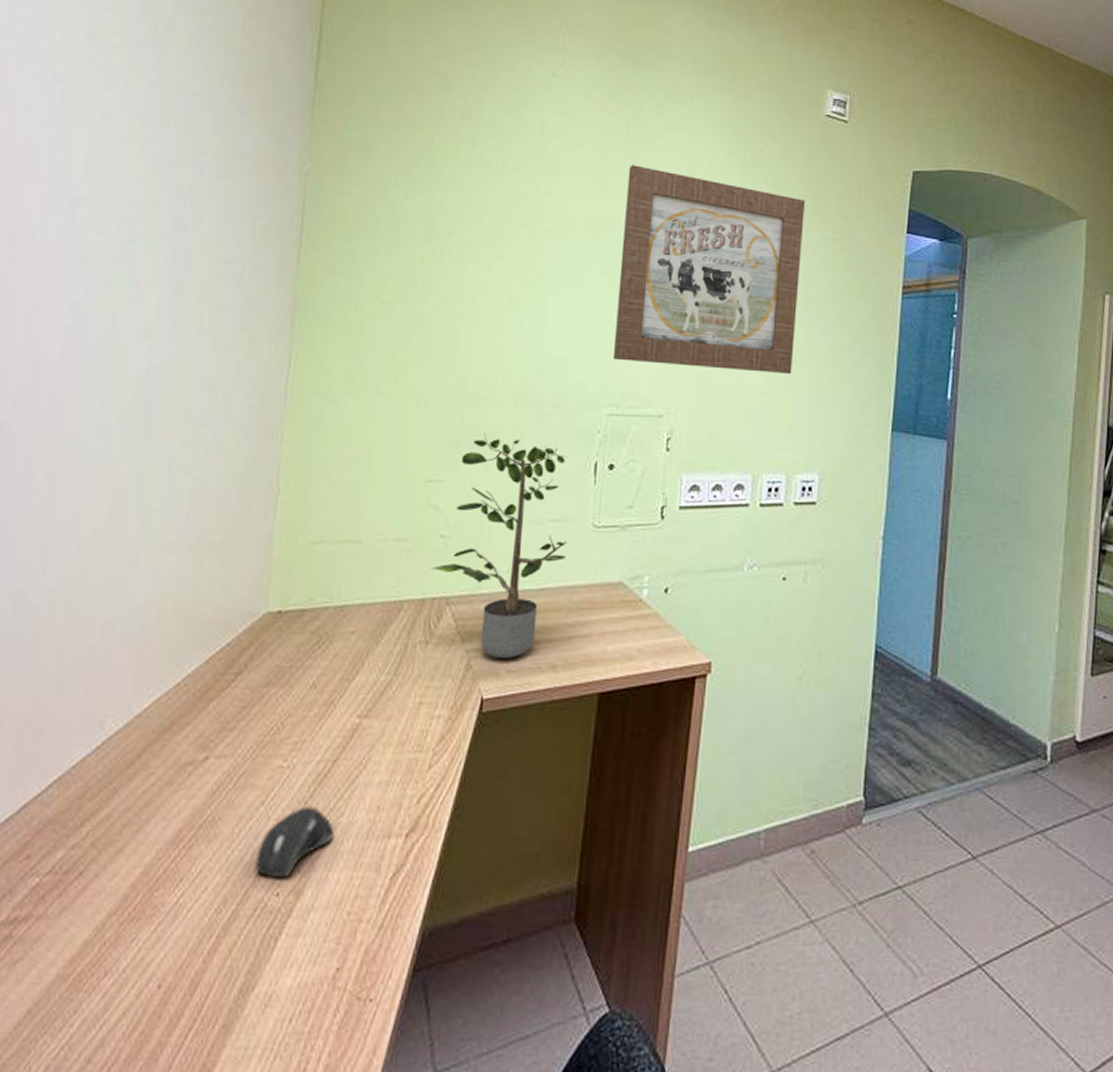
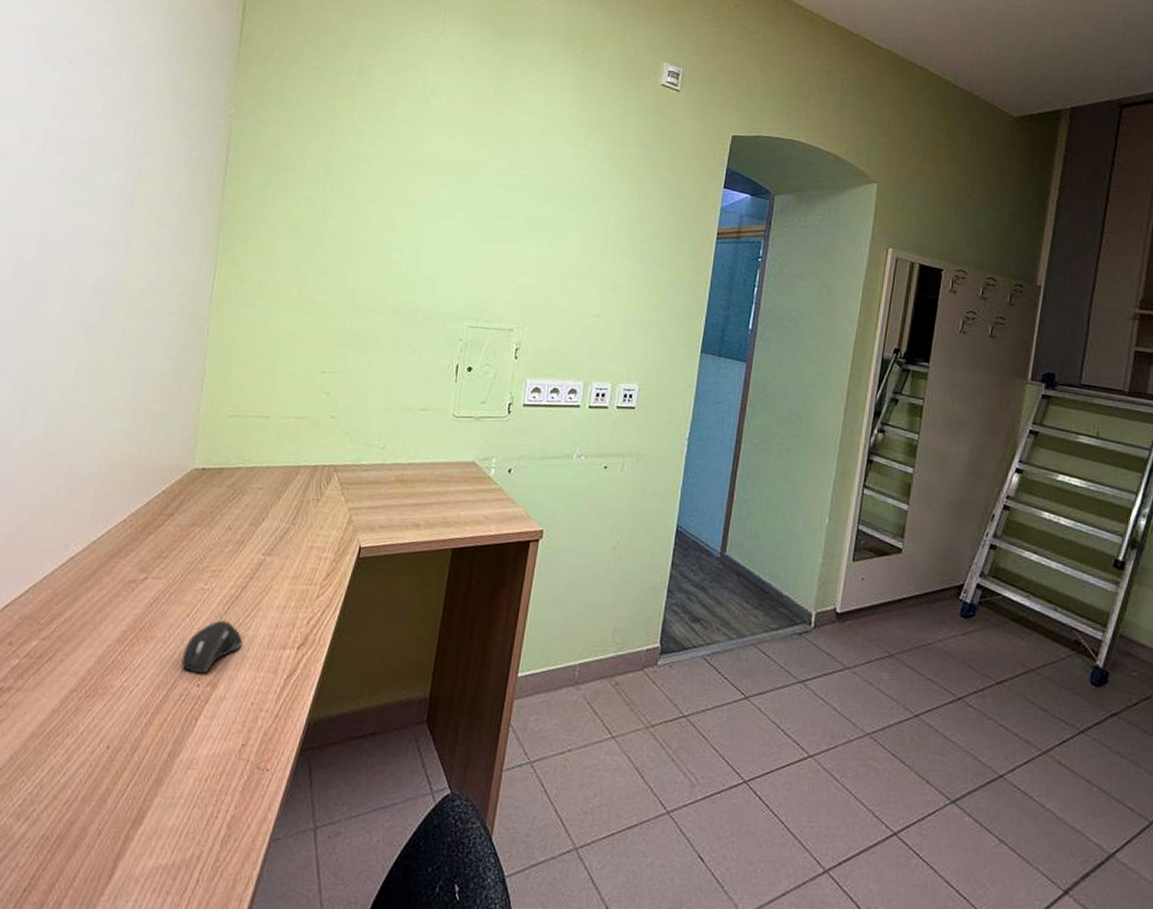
potted plant: present [431,433,567,658] -> none [323,336,434,517]
wall art: present [612,165,805,375] -> none [474,120,639,302]

